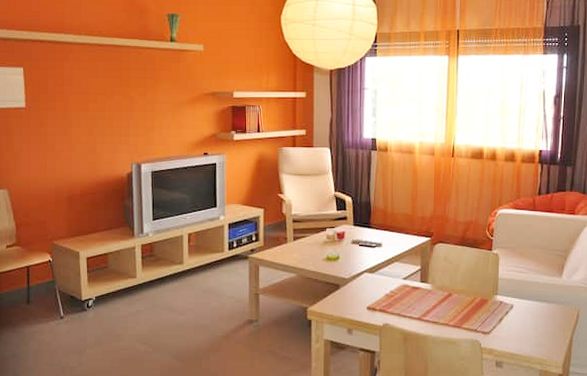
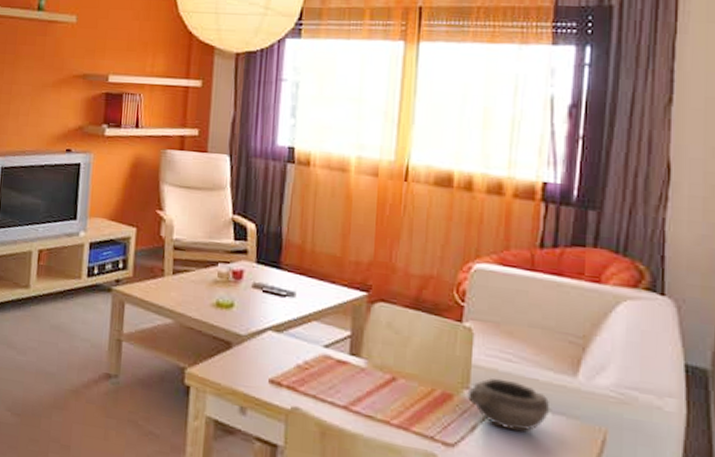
bowl: none [496,285,547,318] -> present [467,378,550,431]

